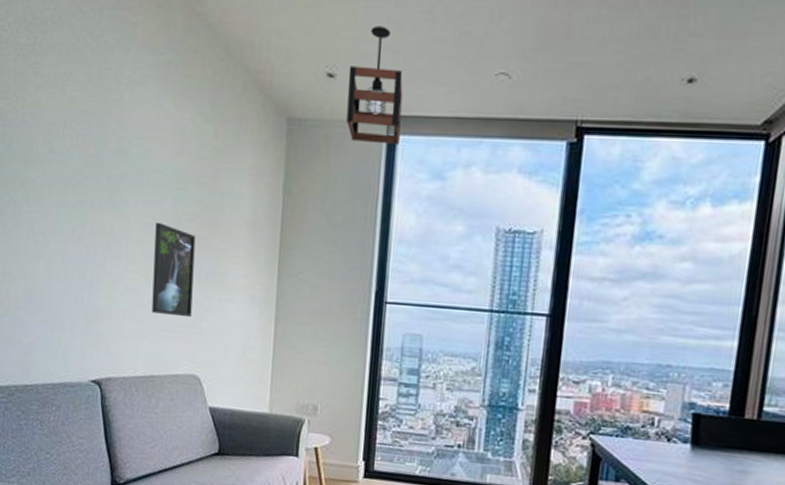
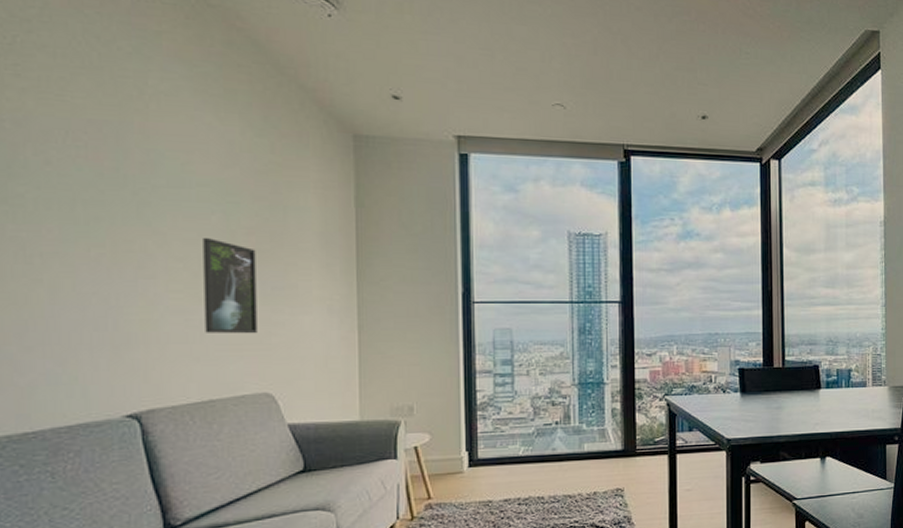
pendant light: present [346,26,403,145] -> none [414,57,471,161]

